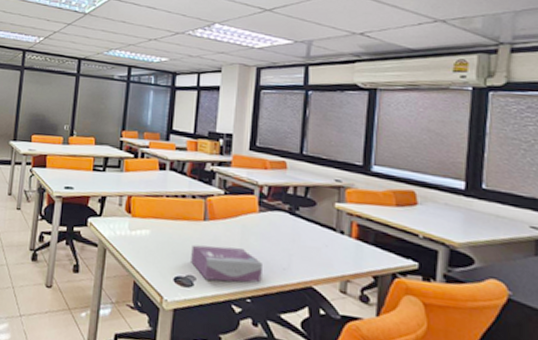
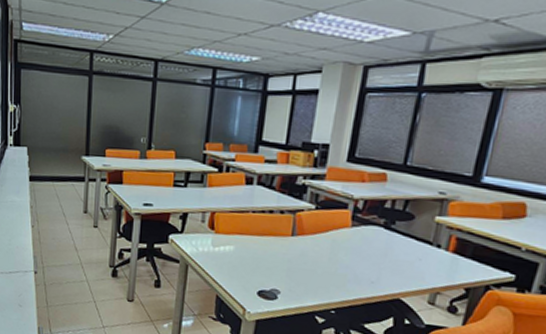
tissue box: present [191,245,262,283] -> none [276,260,350,296]

